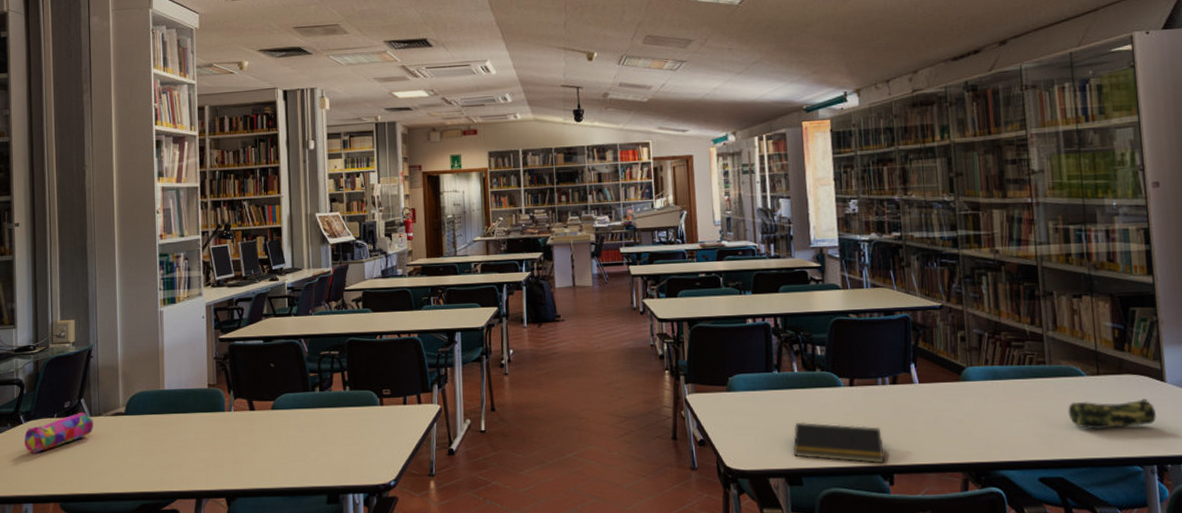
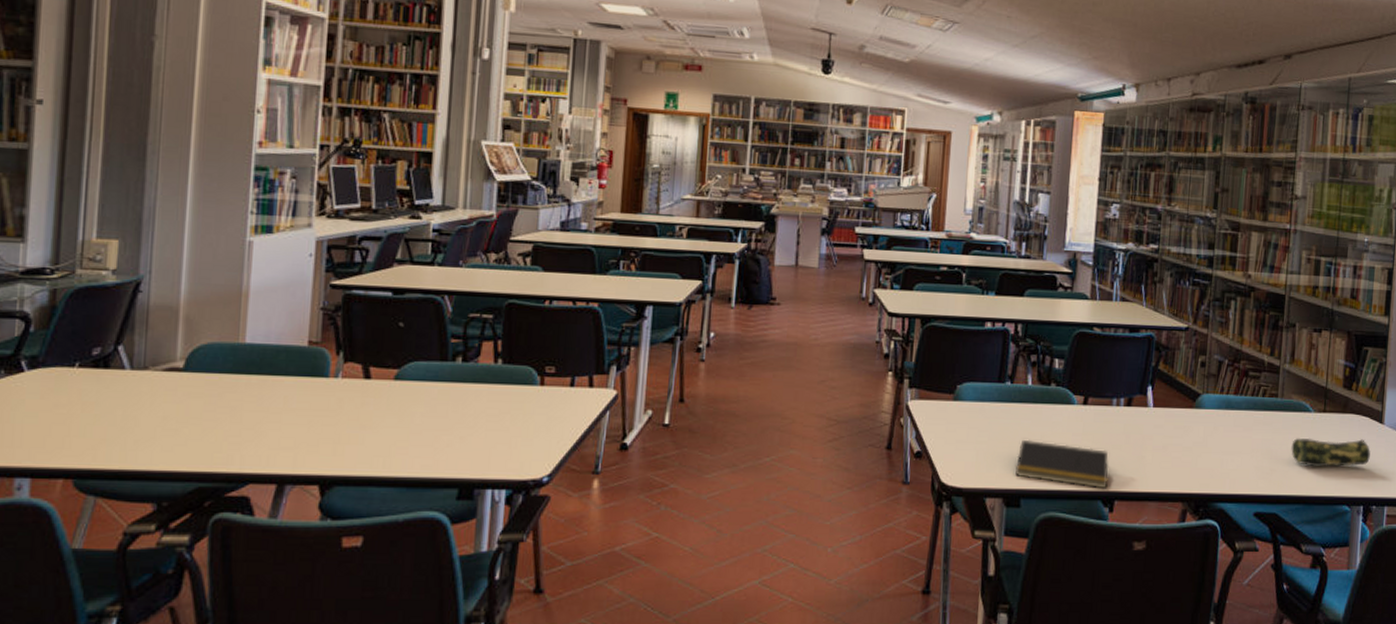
pencil case: present [24,413,94,453] -> none [24,363,136,412]

